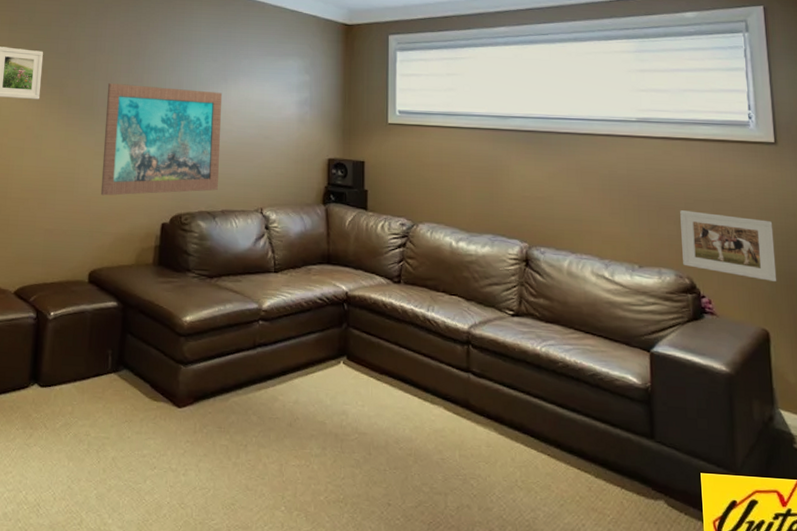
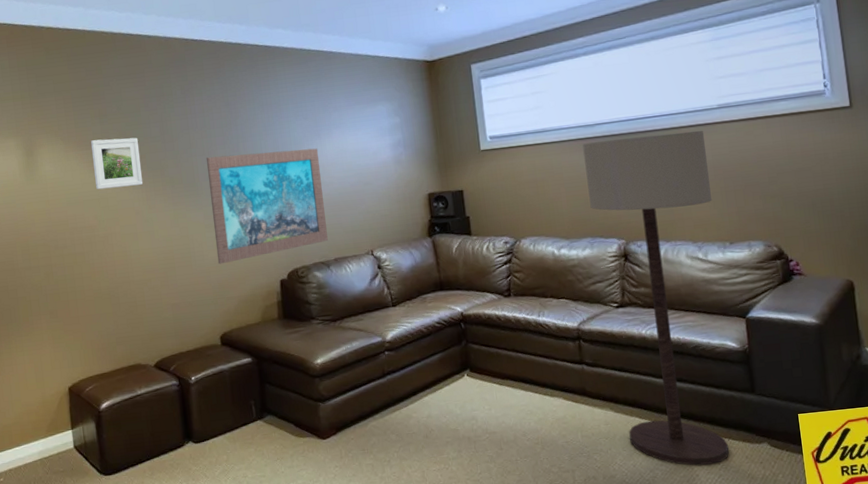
floor lamp: none [494,134,624,515] -> present [583,130,730,466]
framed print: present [680,210,777,281] -> none [764,180,858,236]

